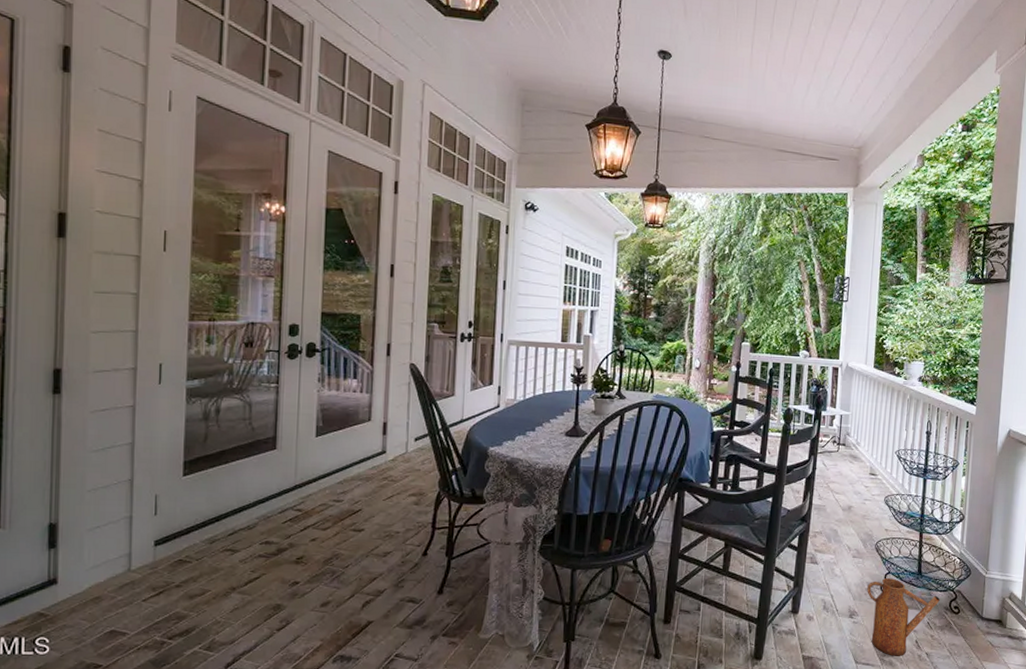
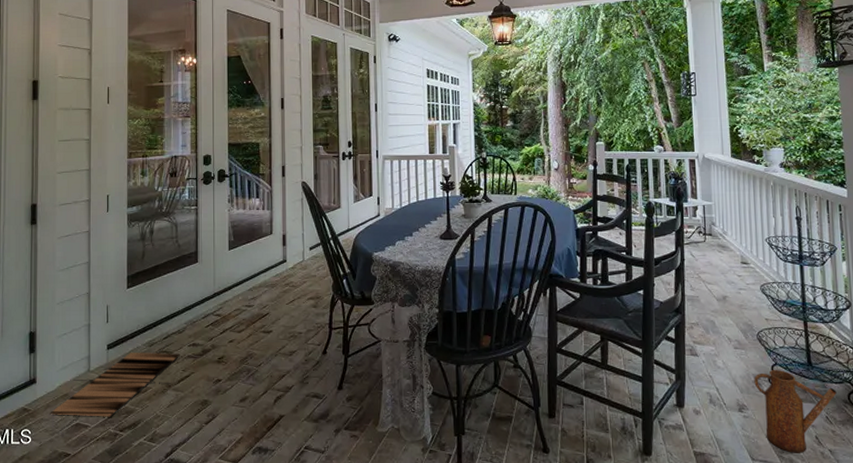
doormat: none [74,541,249,642] -> present [49,344,180,434]

